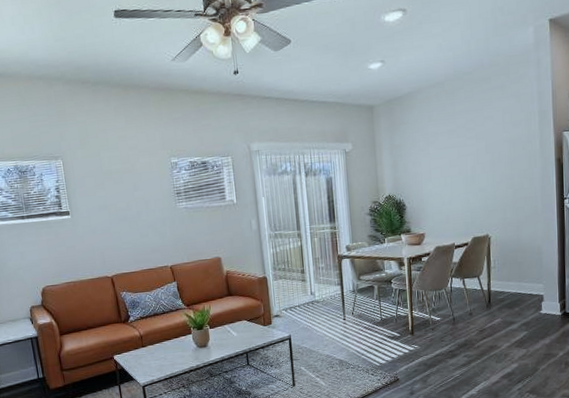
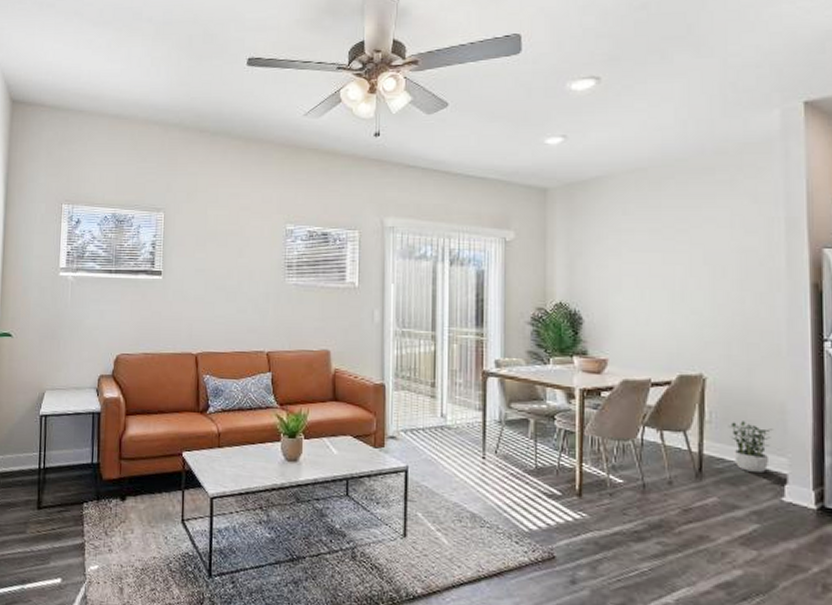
potted plant: none [506,263,534,298] -> present [728,421,773,474]

